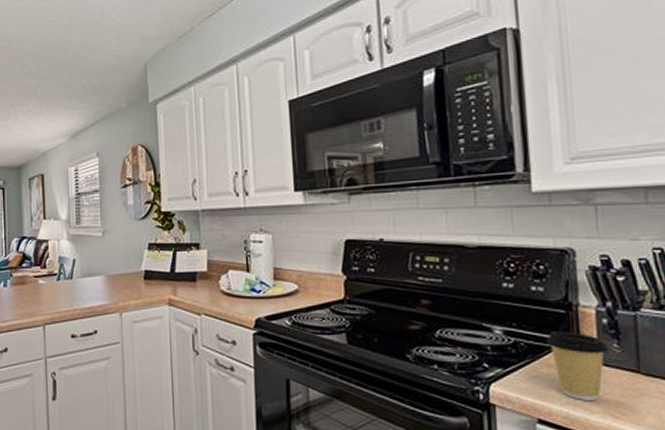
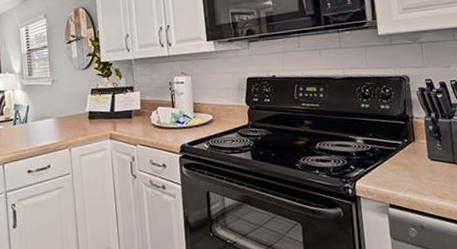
coffee cup: present [545,330,608,400] -> none [392,137,434,187]

